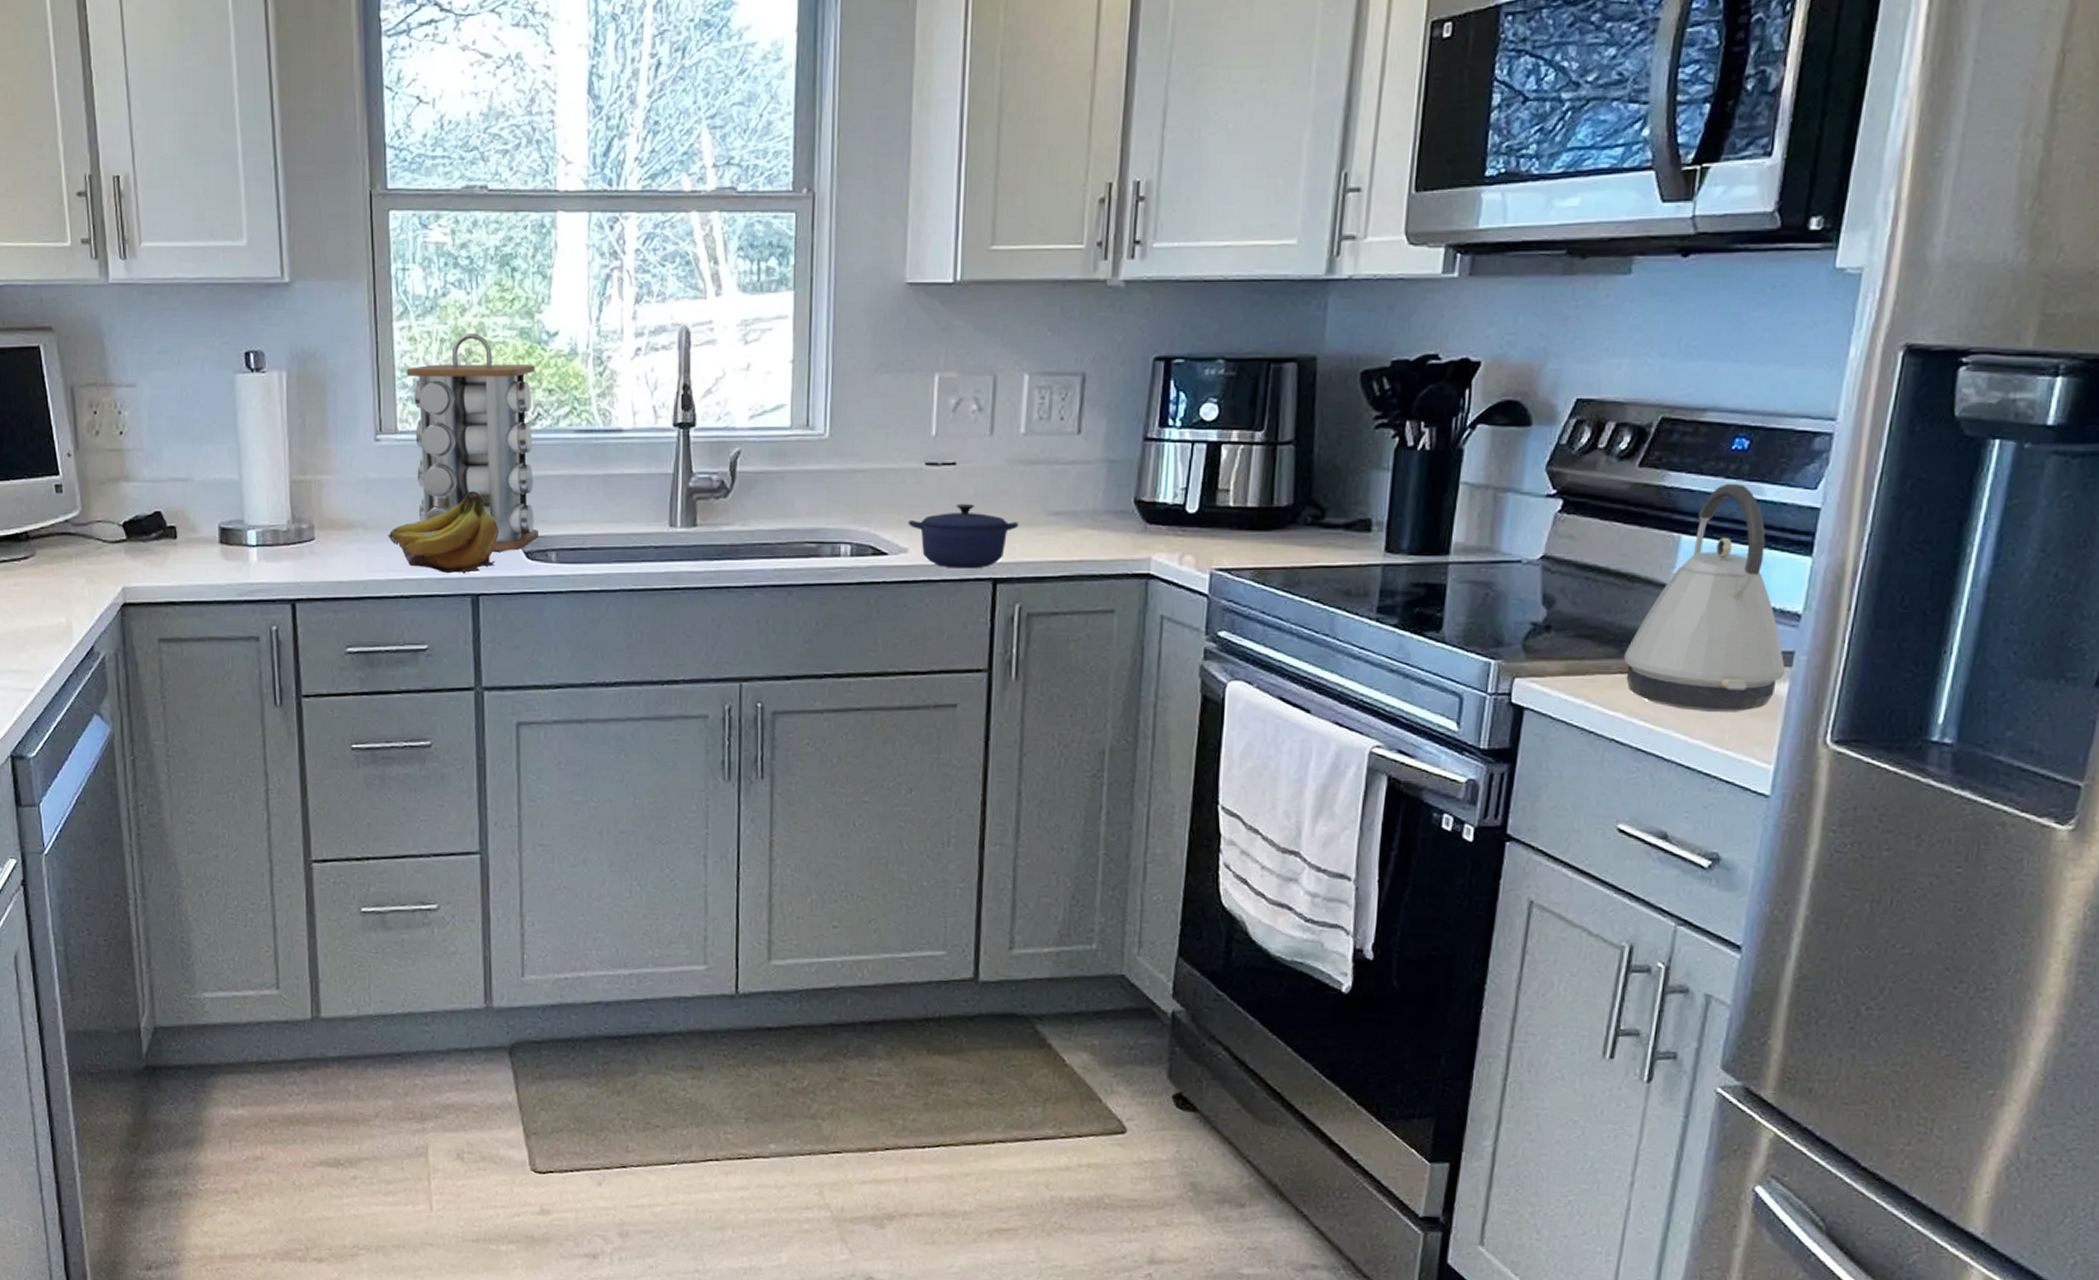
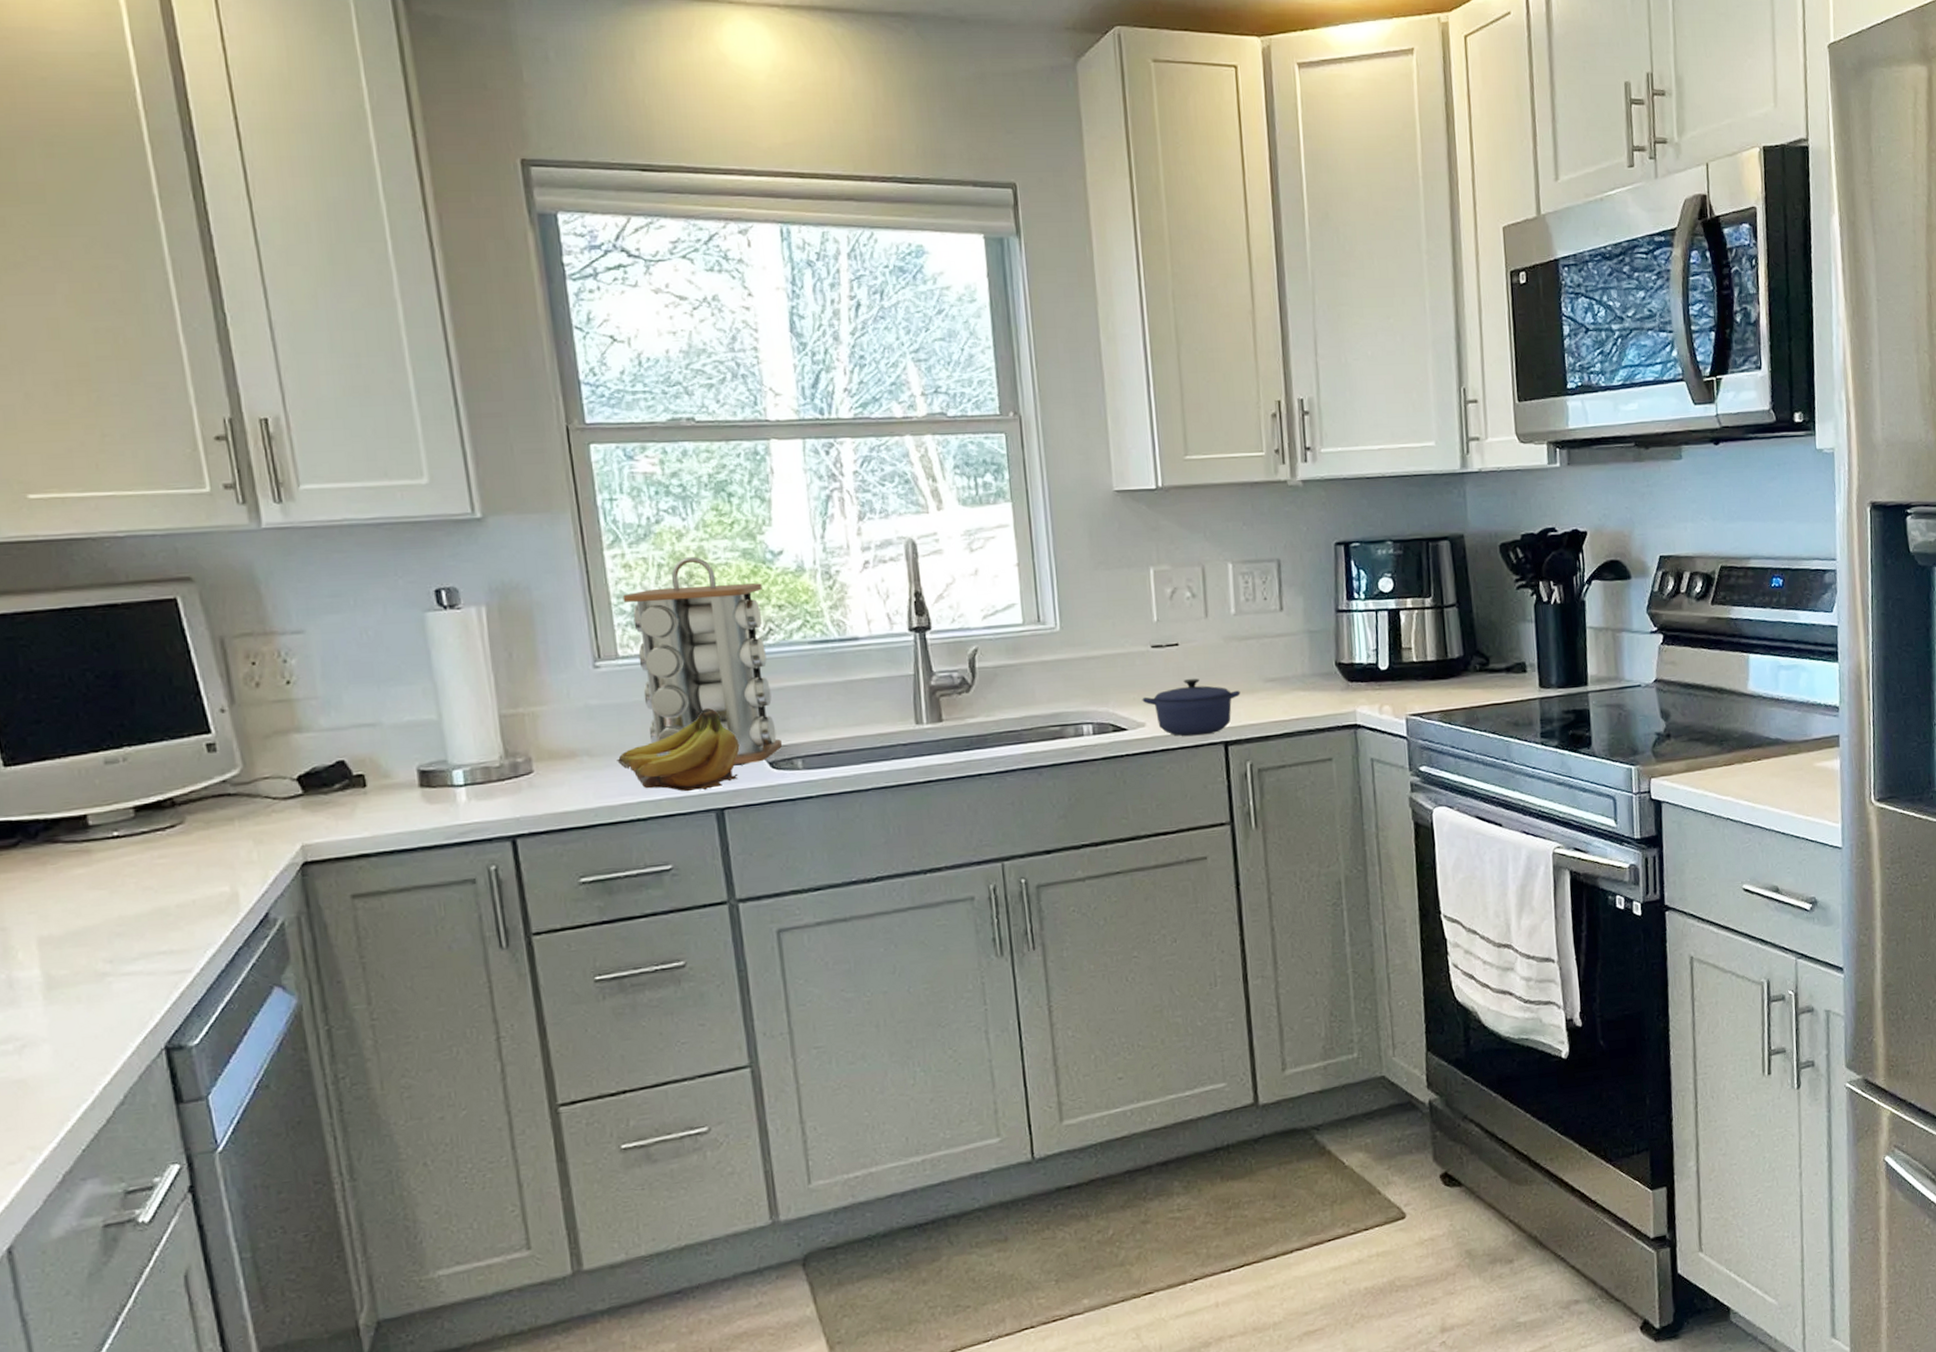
kettle: present [1623,483,1785,713] -> none [1725,612,1835,789]

